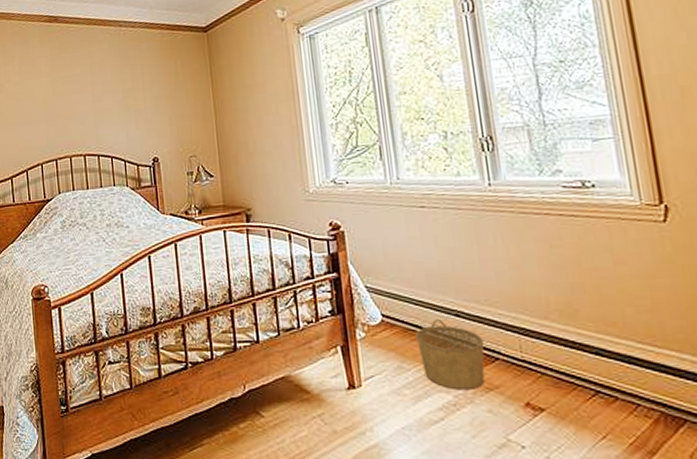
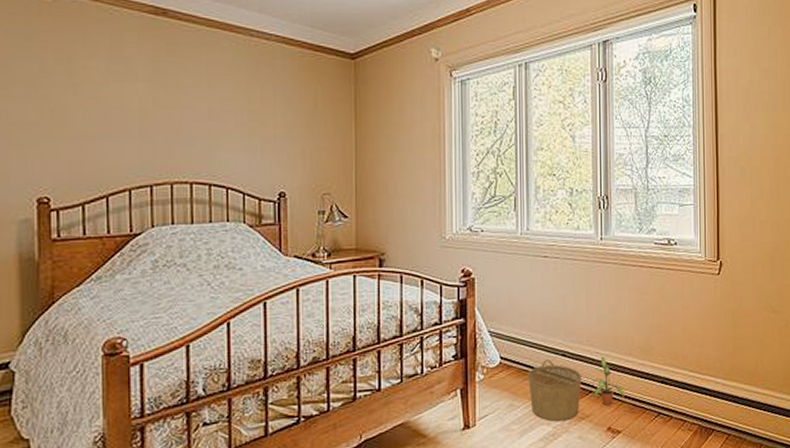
potted plant: none [499,318,545,378] -> present [593,356,625,407]

